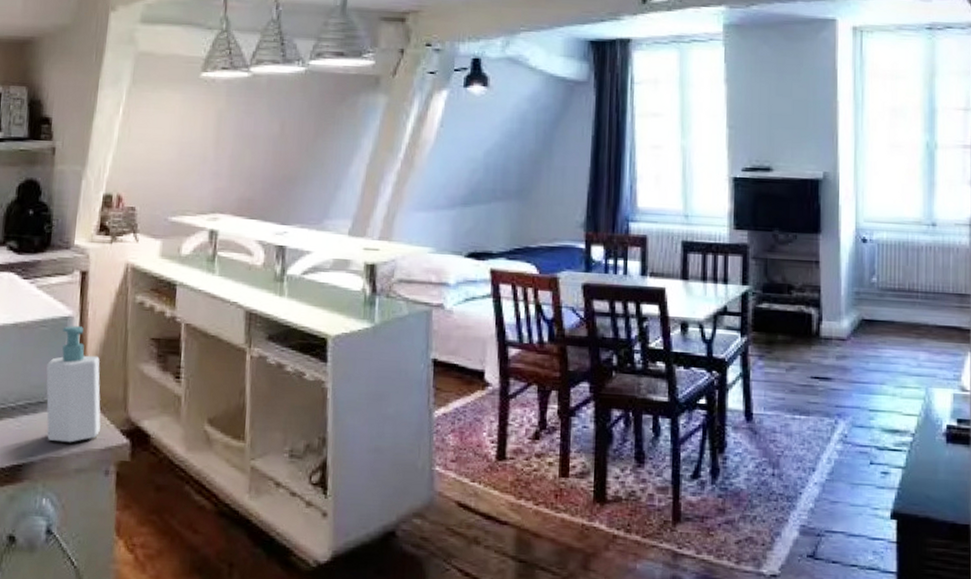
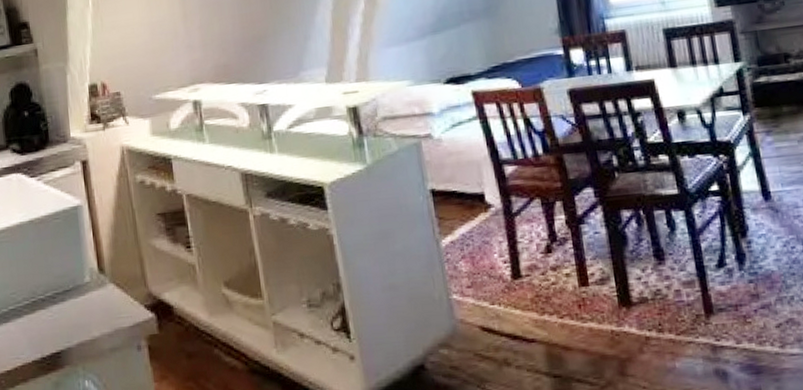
soap bottle: present [46,326,101,443] -> none [66,213,126,326]

